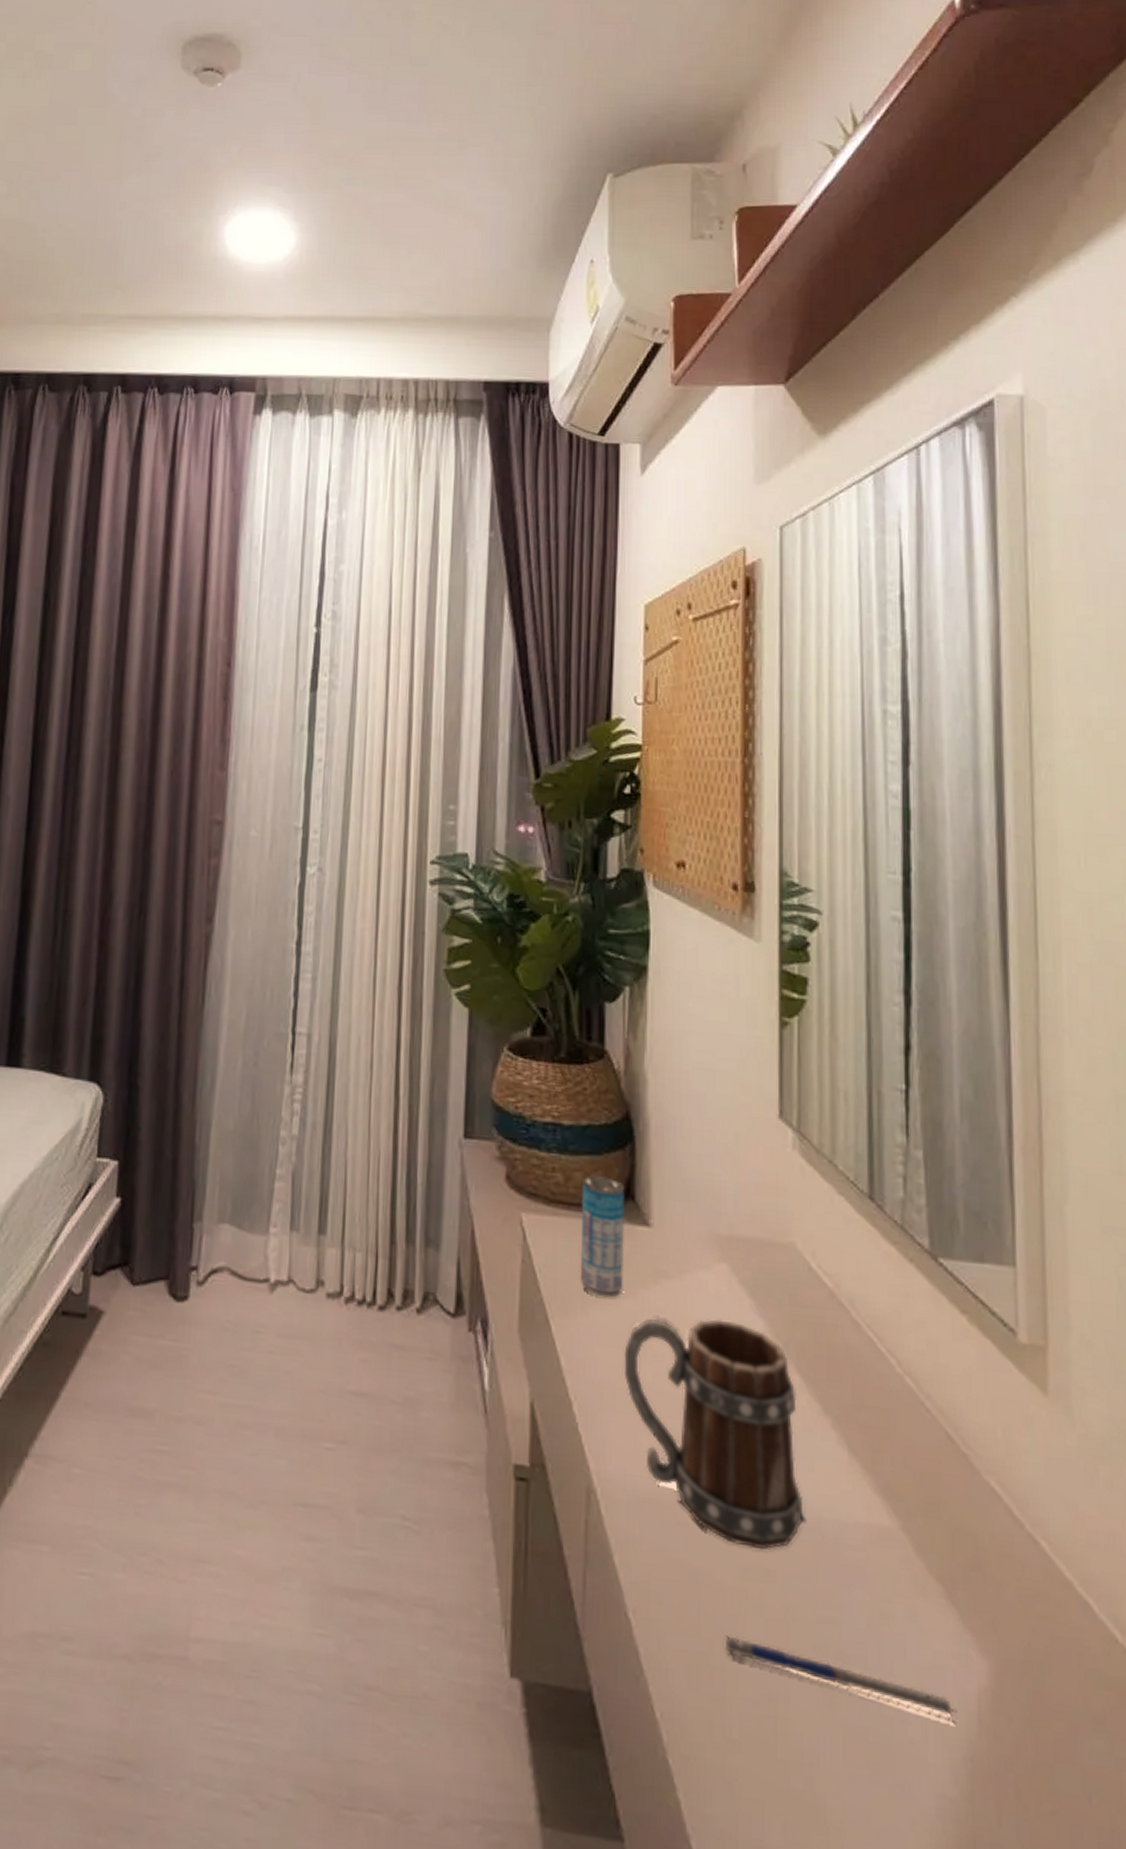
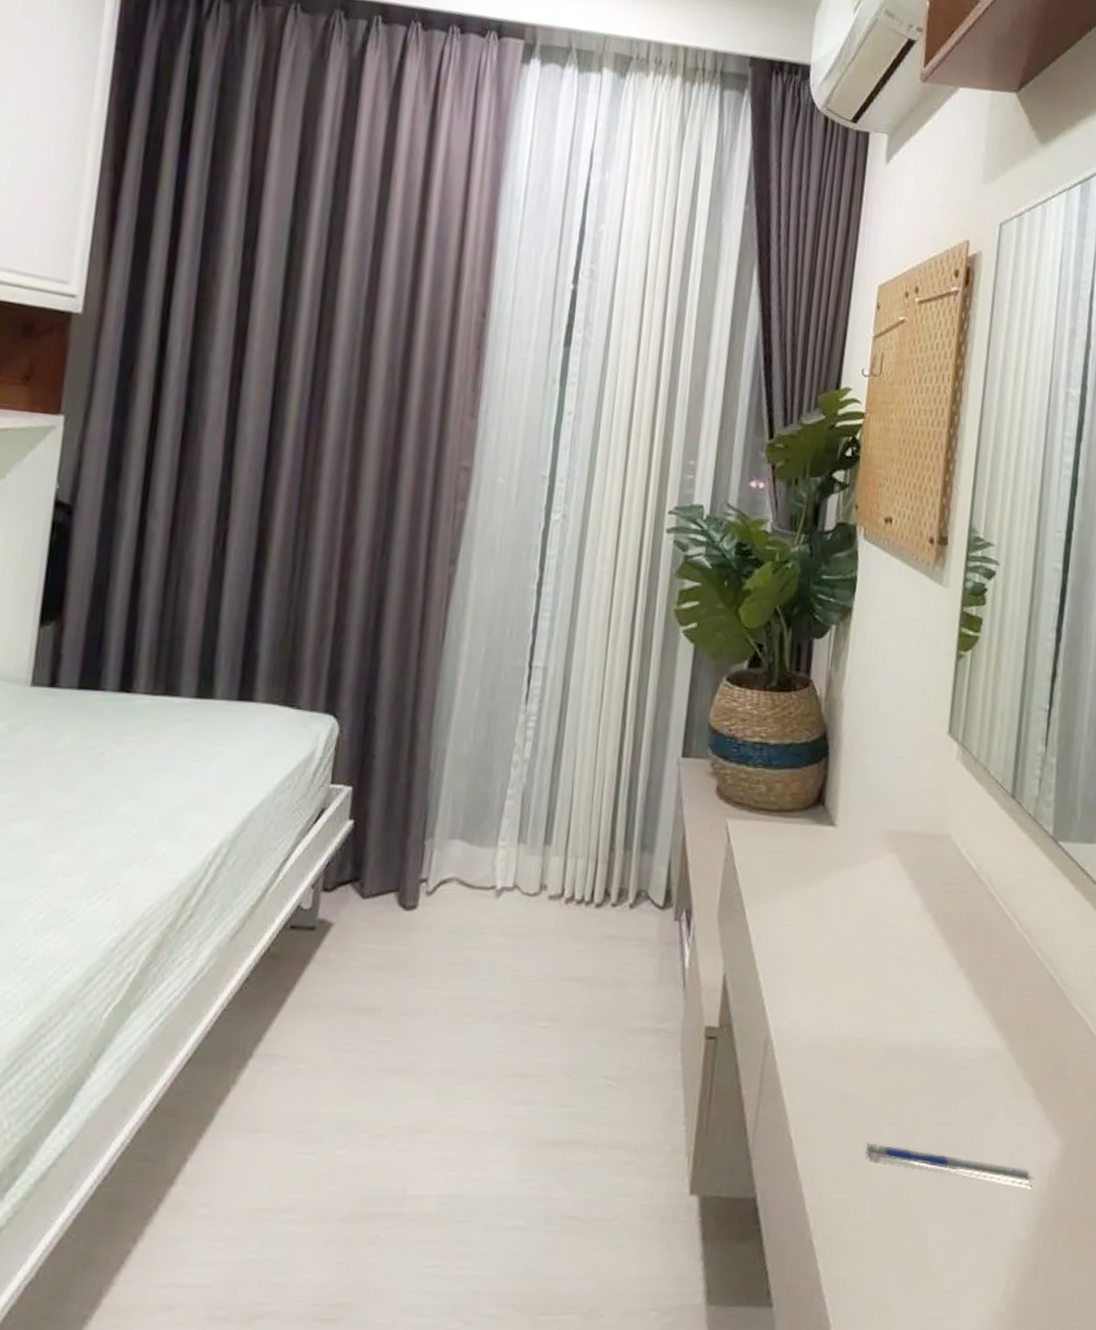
beverage can: present [581,1175,625,1298] -> none [774,786,817,886]
mug: present [624,1318,804,1550] -> none [804,898,940,1075]

